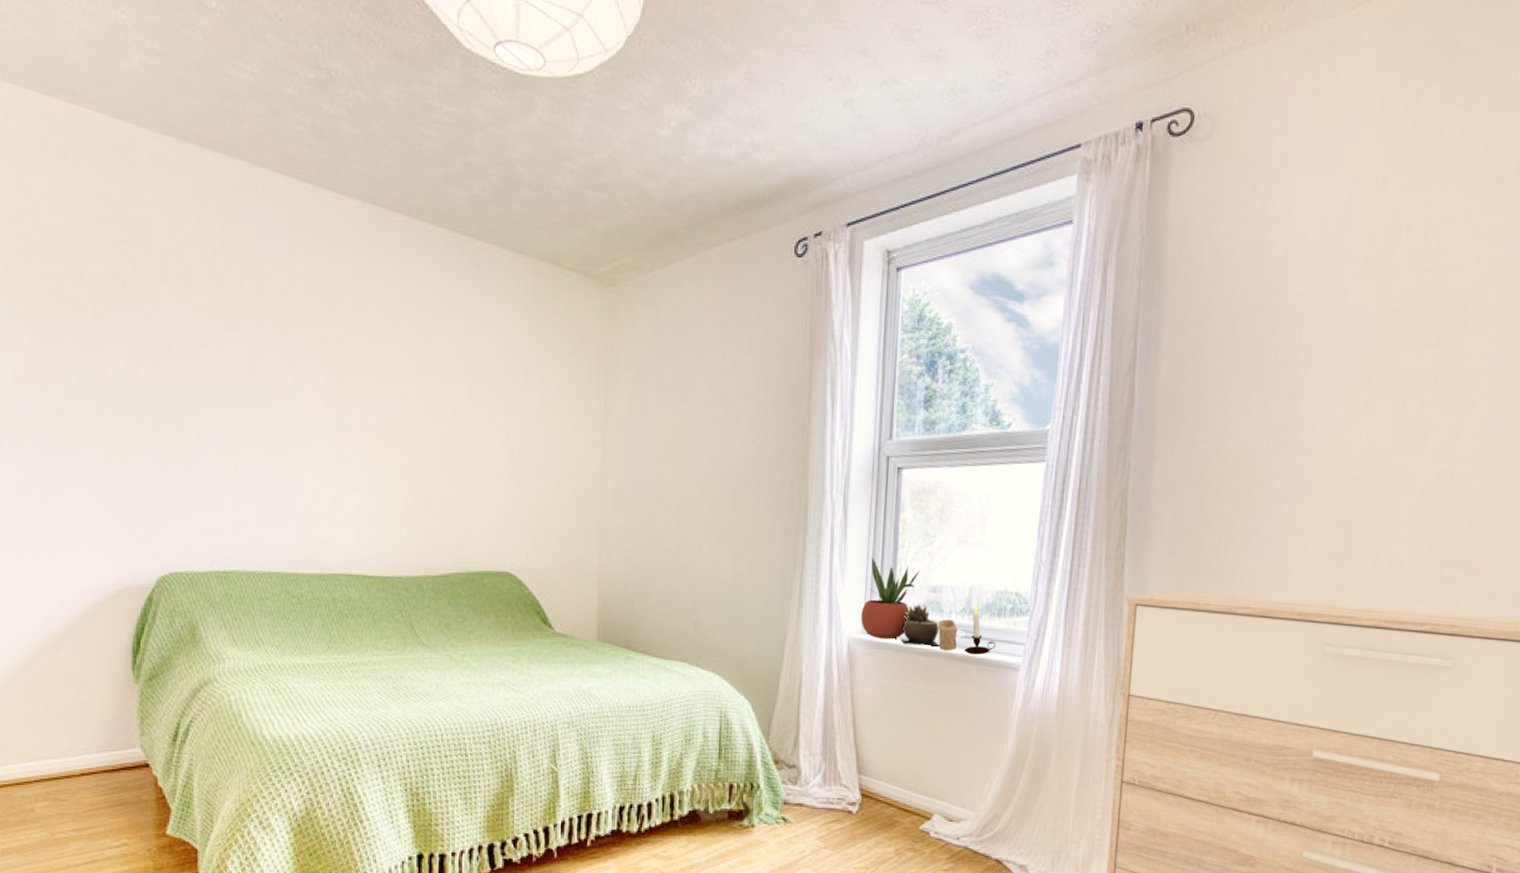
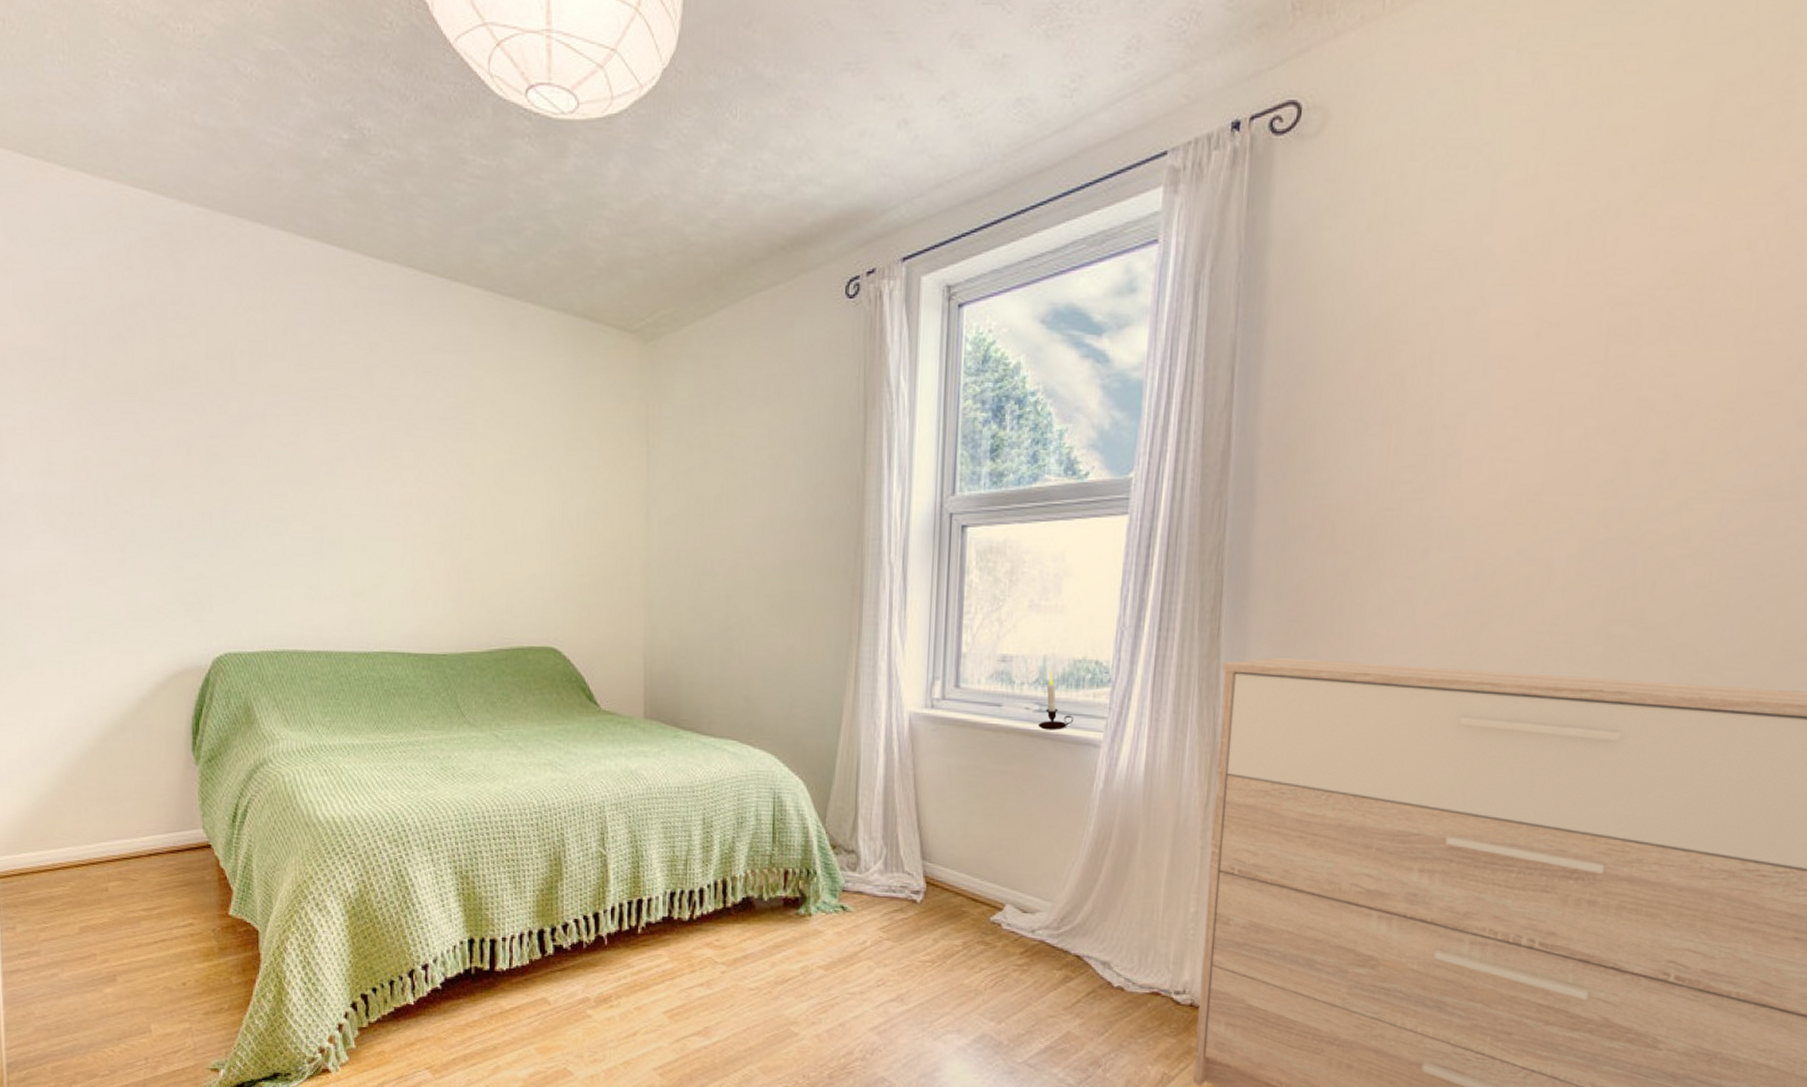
potted plant: present [861,556,920,639] -> none [923,624,988,714]
succulent plant: present [900,603,940,647] -> none [966,674,1011,722]
candle: present [938,619,958,651] -> none [1009,691,1031,726]

